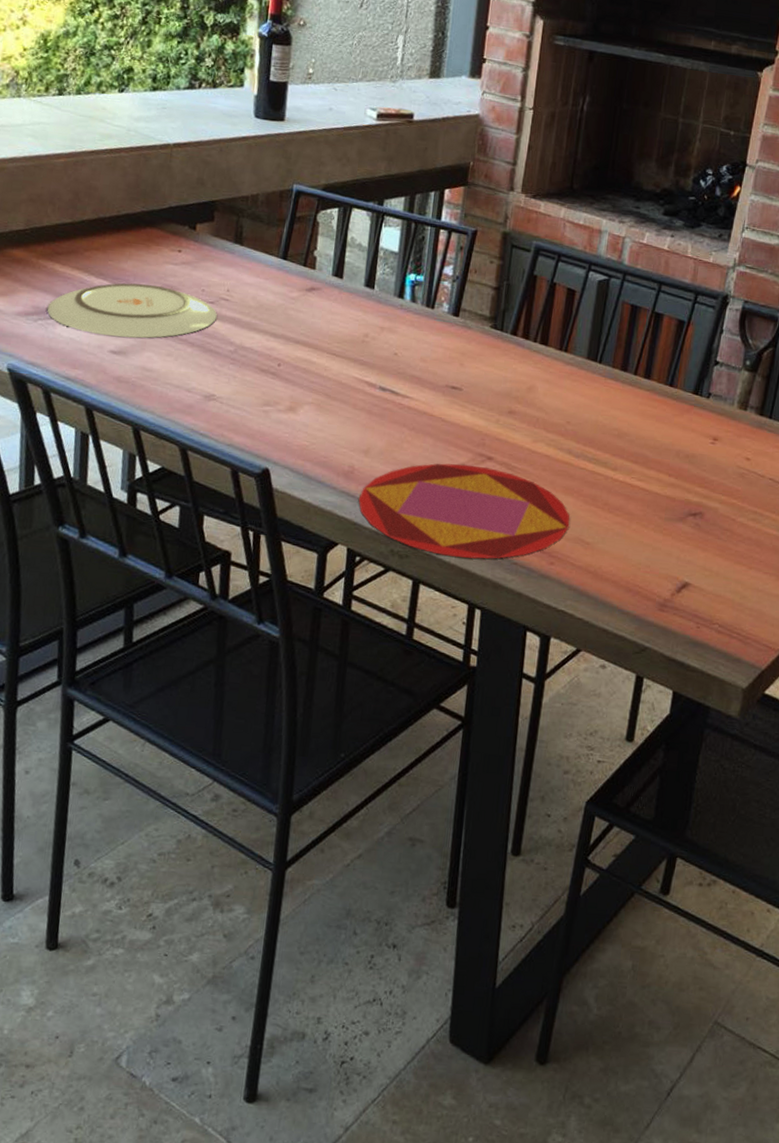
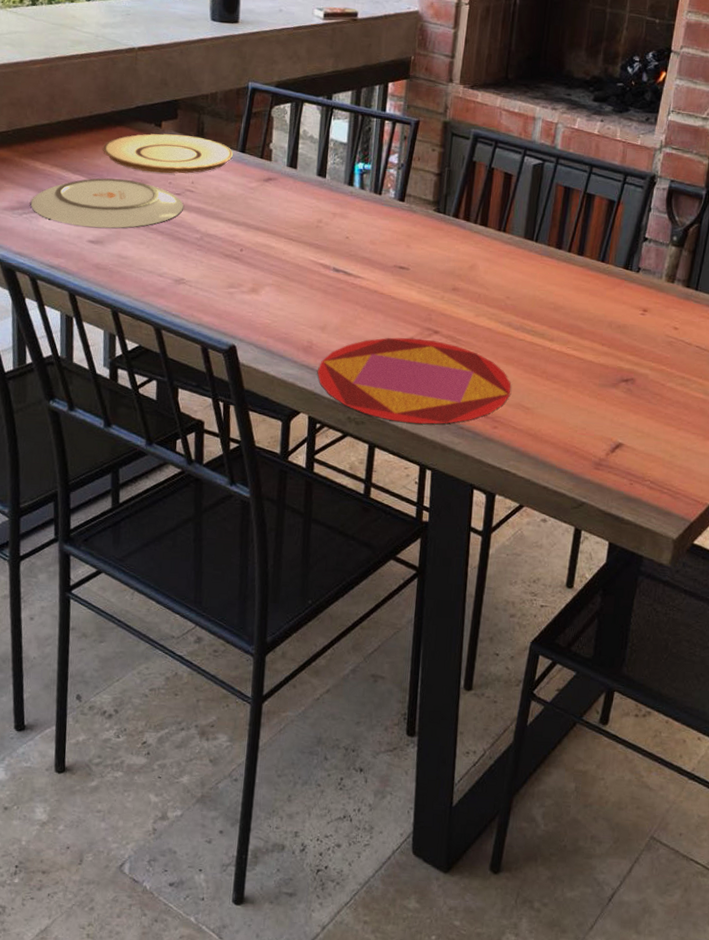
plate: none [129,236,274,281] -> present [102,133,233,174]

